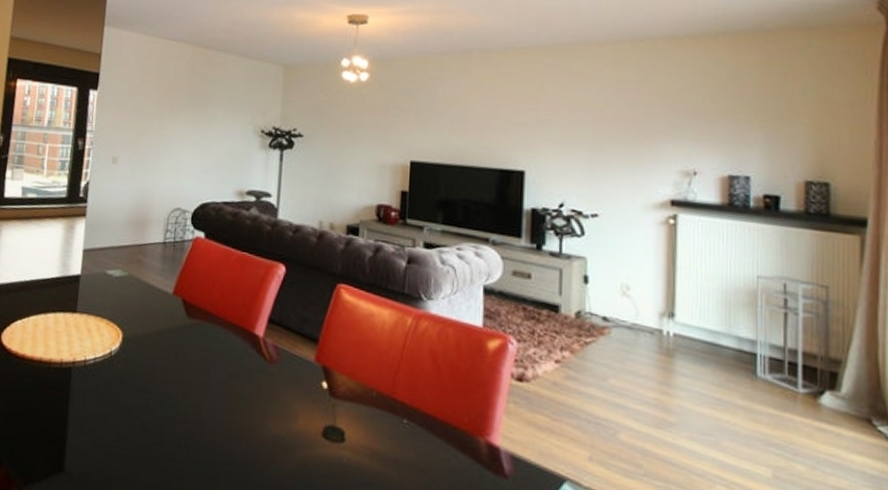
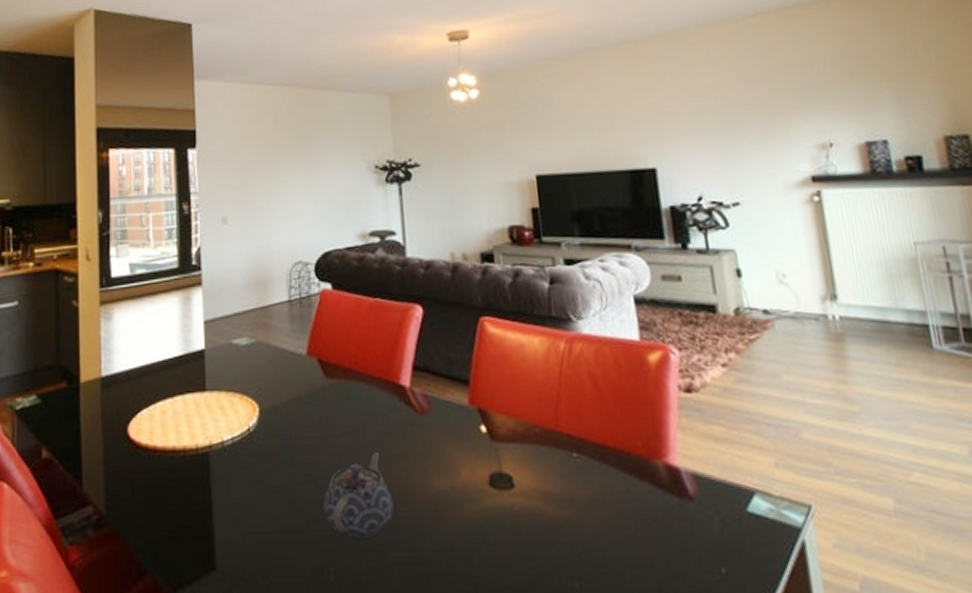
teapot: none [167,391,233,466] -> present [322,453,395,539]

